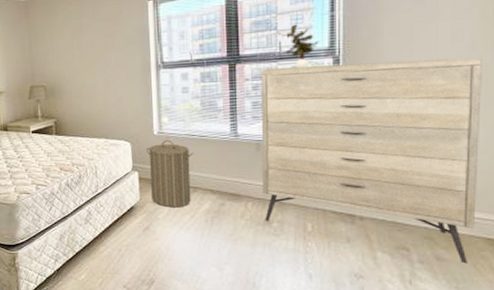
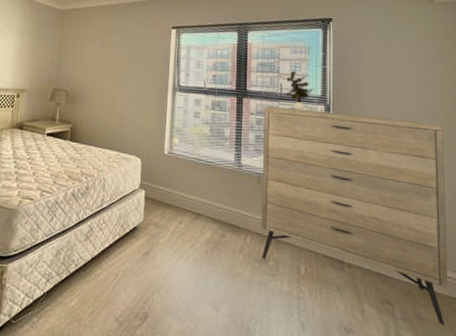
laundry hamper: present [146,140,193,208] -> none [155,161,199,234]

